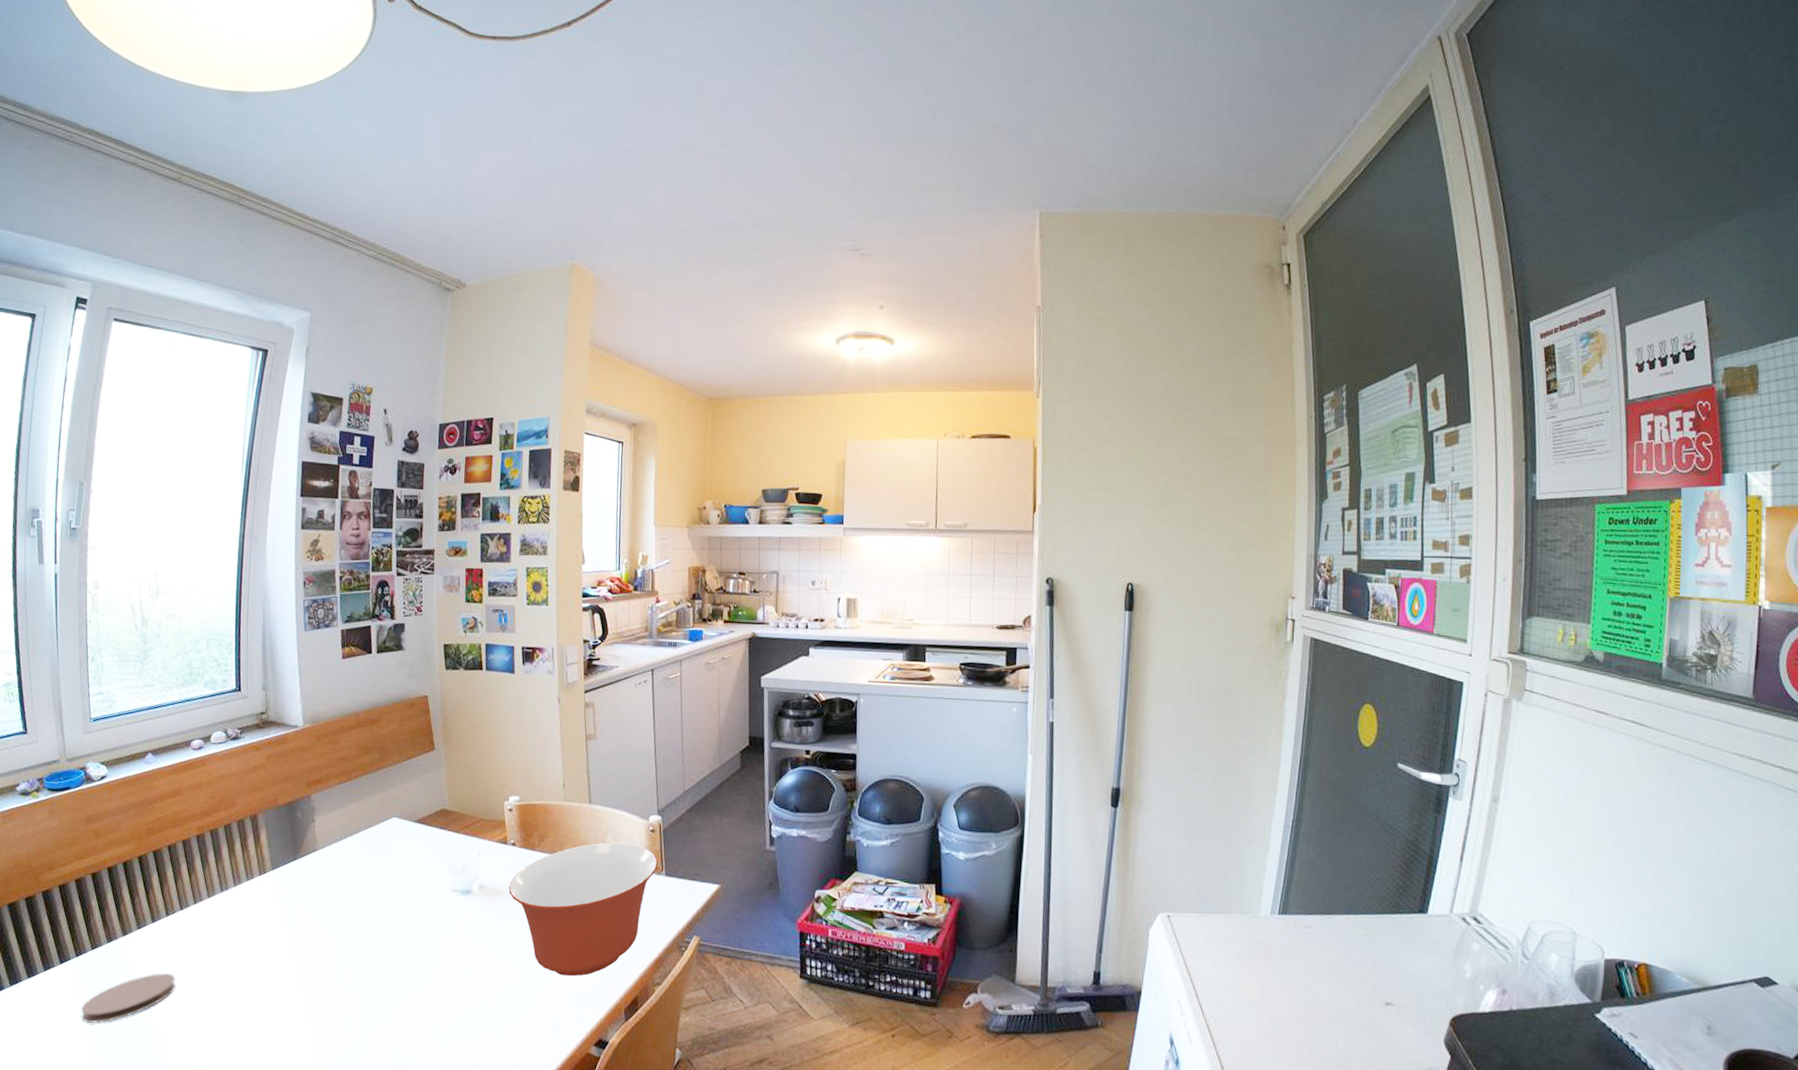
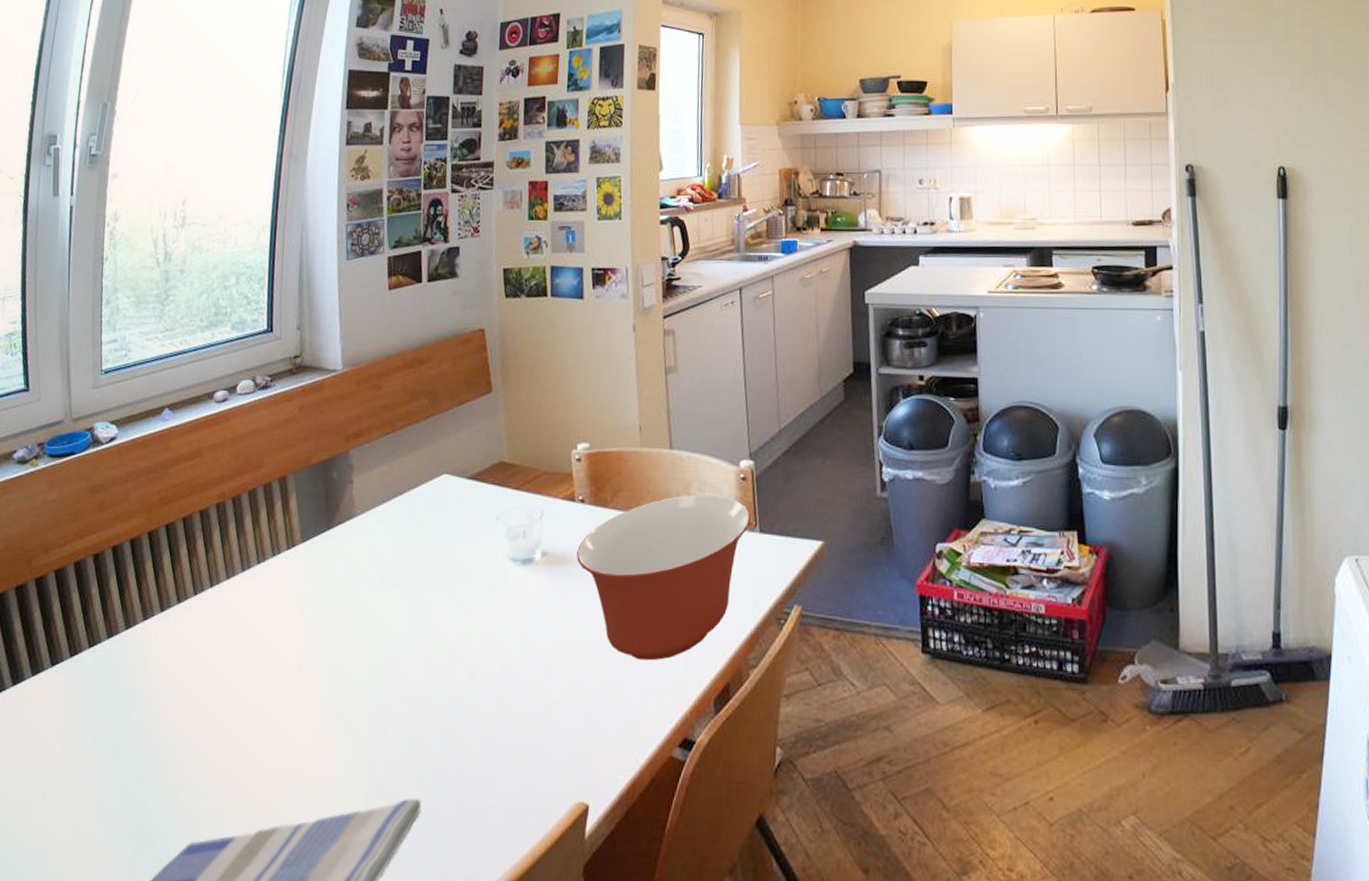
coaster: present [81,972,176,1023] -> none [72,672,186,739]

